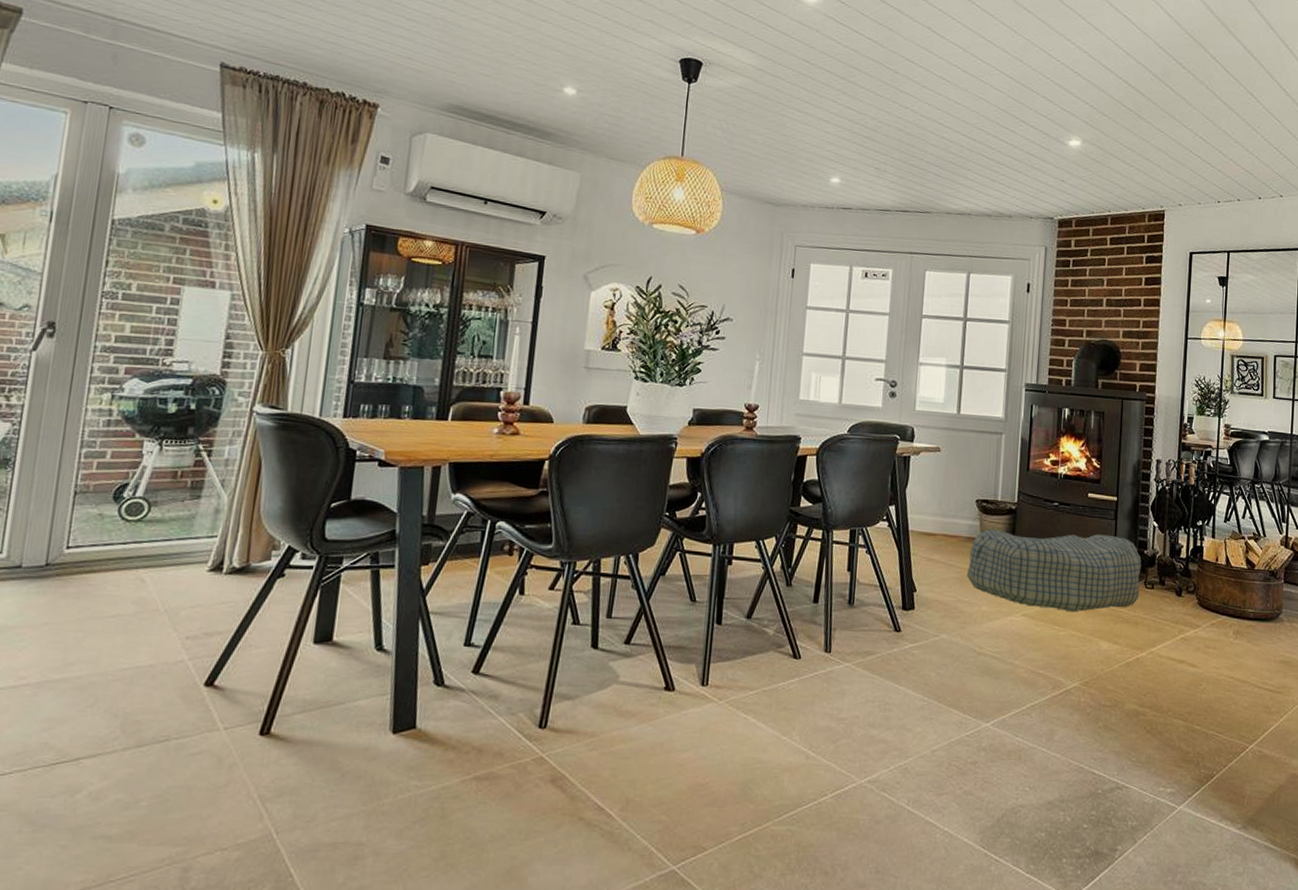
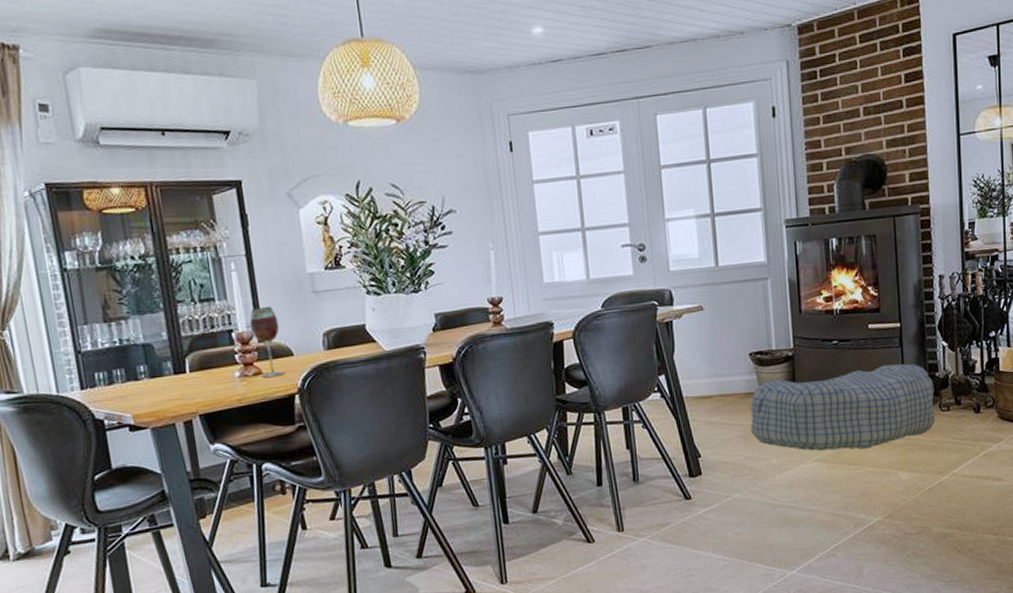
wineglass: none [518,372,548,440] -> present [249,306,285,379]

